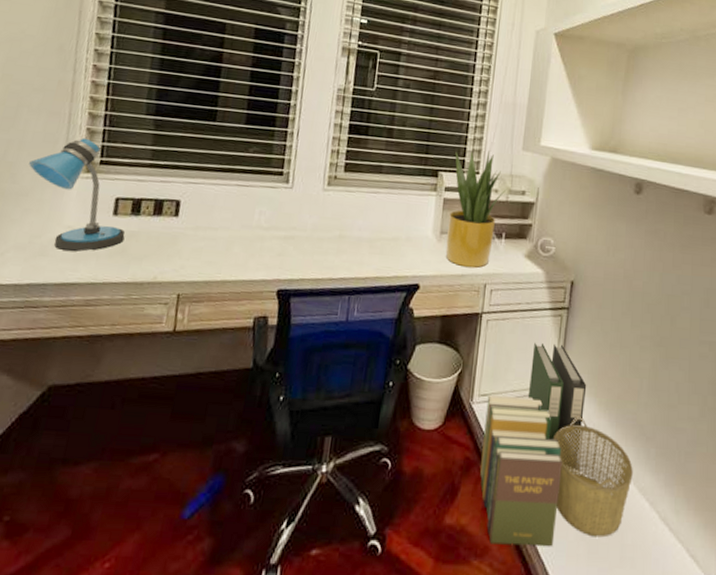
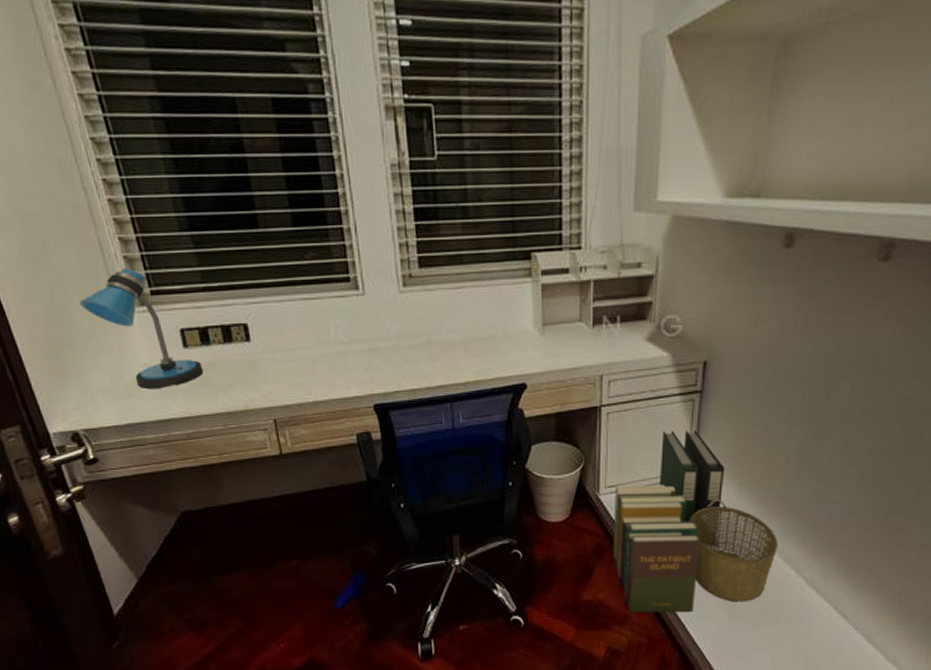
planter: present [445,150,507,268] -> none [549,217,618,359]

